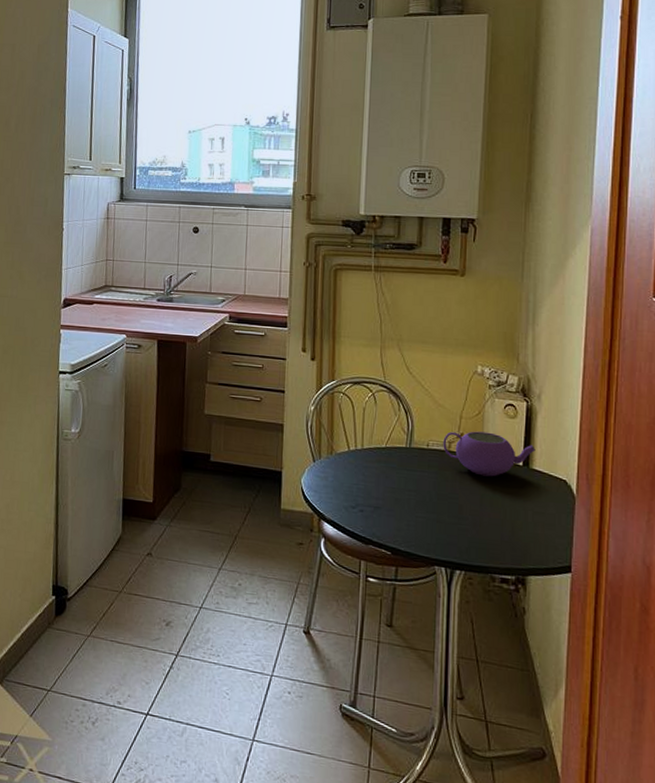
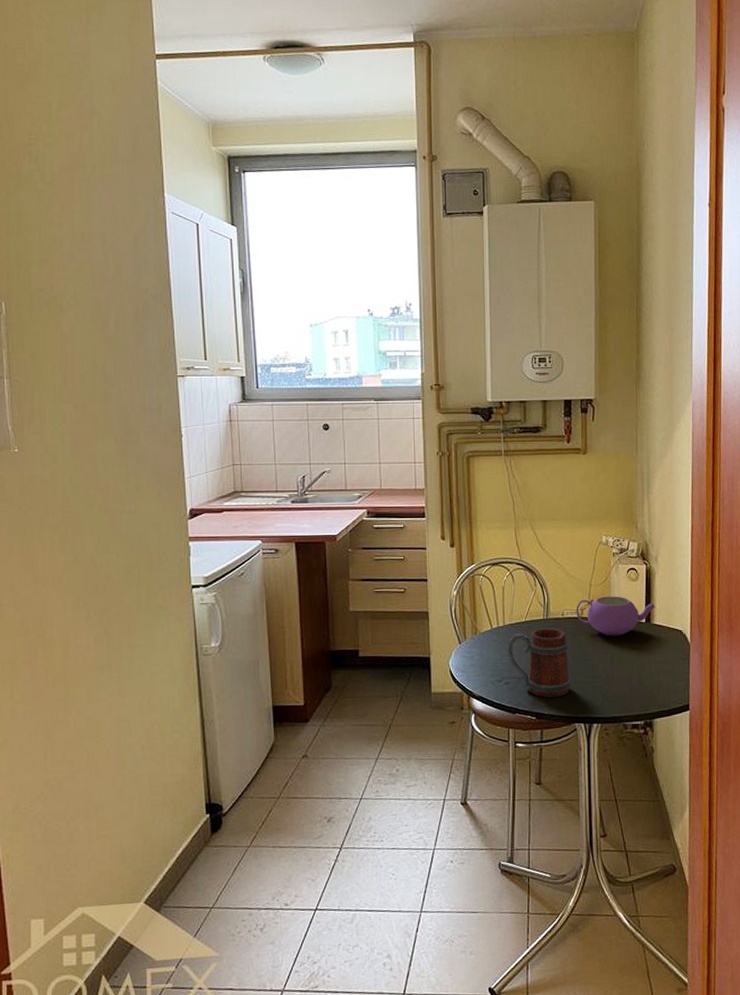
mug: none [364,457,433,535] -> present [508,628,571,698]

